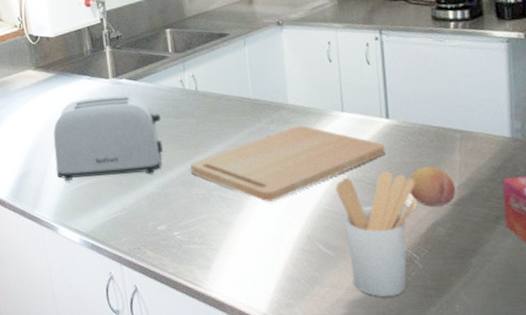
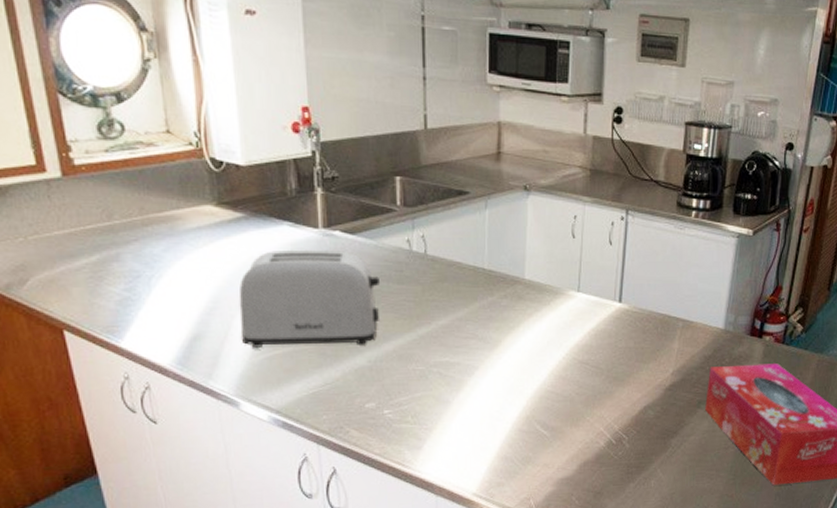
cutting board: present [190,125,386,202] -> none [410,303,613,381]
utensil holder: present [336,171,417,297] -> none [561,355,636,474]
fruit: present [409,166,456,207] -> none [629,352,670,391]

